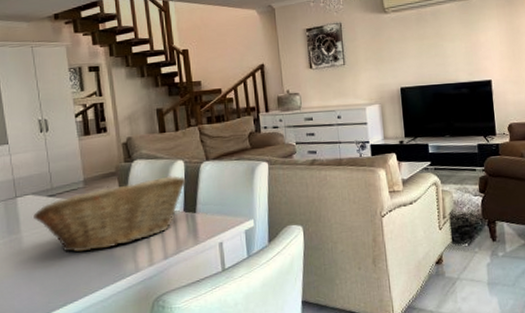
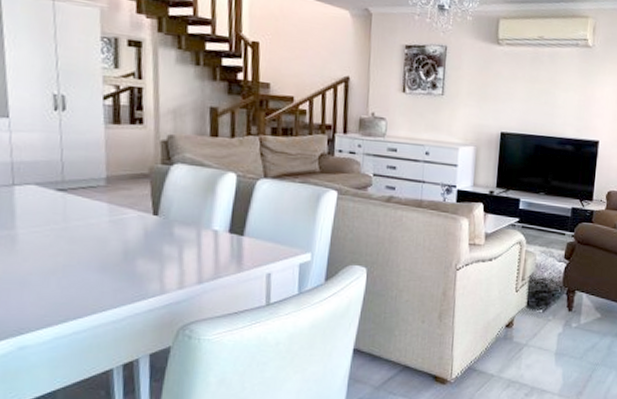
fruit basket: present [33,176,186,252] -> none [34,188,236,263]

